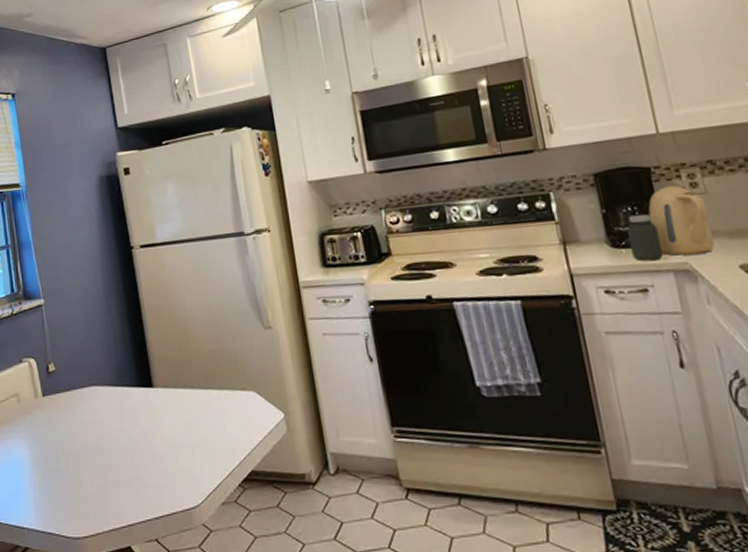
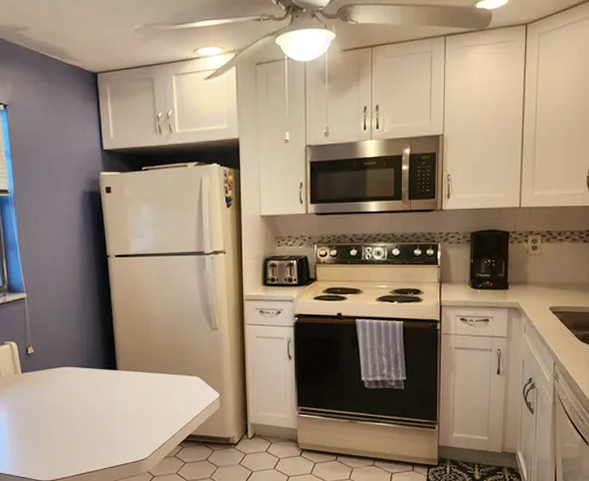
jar: present [627,214,664,262] -> none [484,265,504,300]
kettle: present [648,185,716,256] -> none [501,246,539,297]

